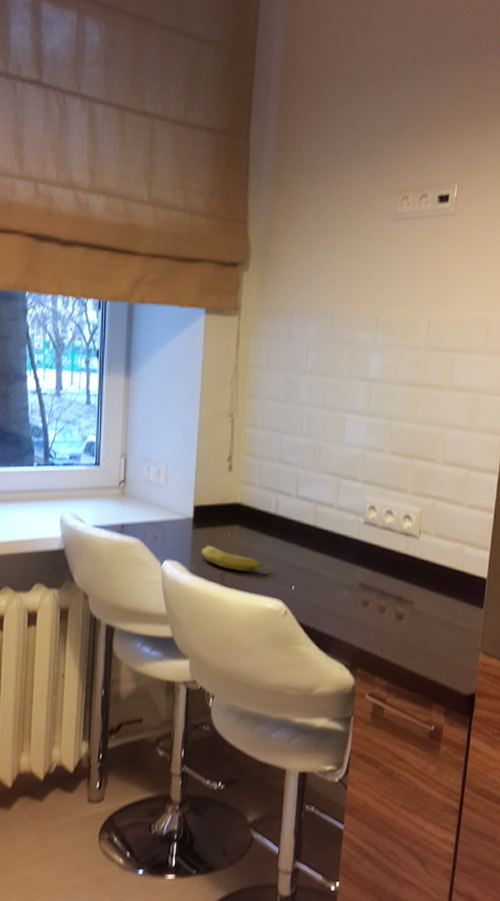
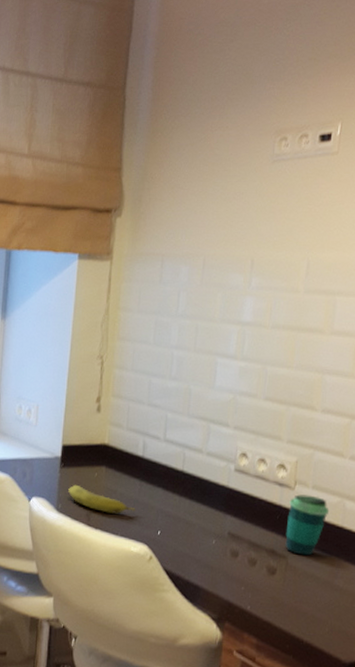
cup: none [411,543,451,600] -> present [285,494,330,556]

